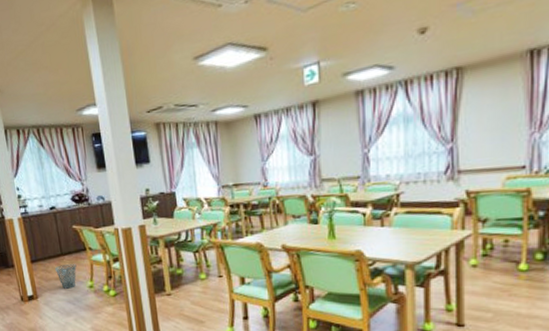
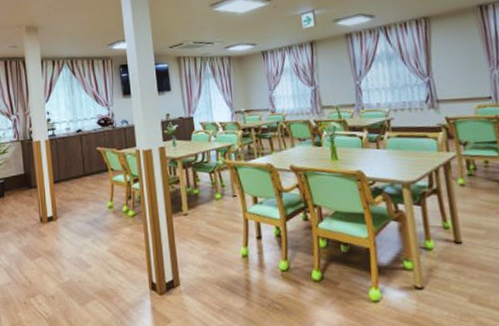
waste basket: present [54,263,77,289] -> none [76,184,98,210]

